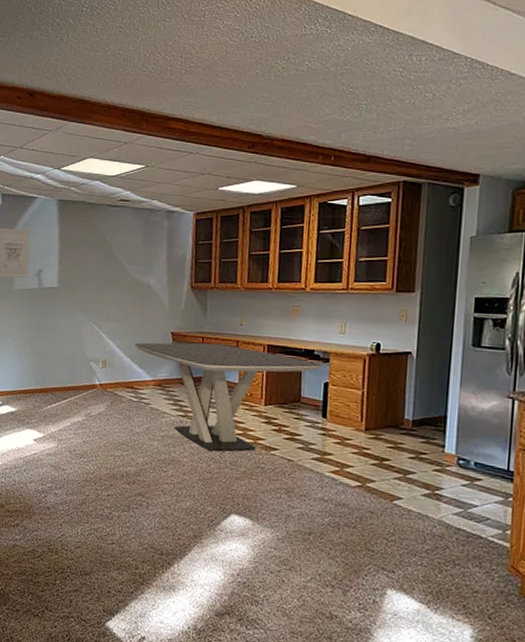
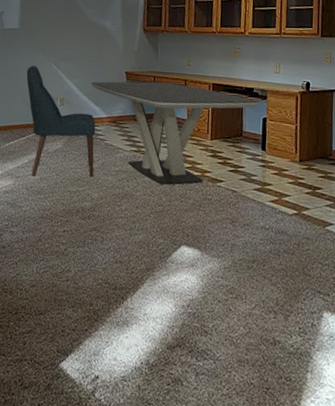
chair: none [66,326,140,442] -> present [26,66,96,177]

